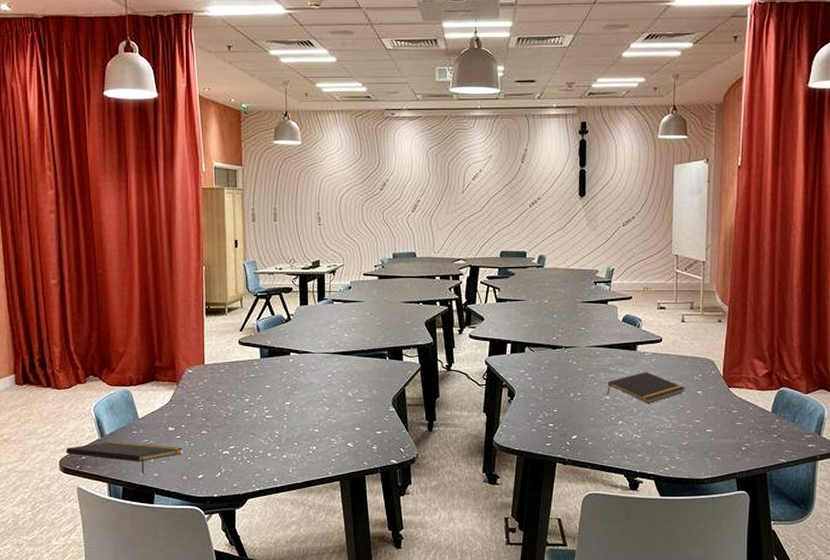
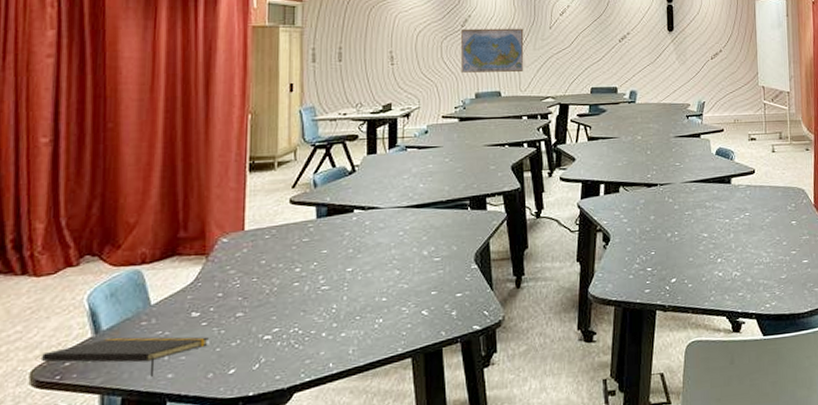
world map: none [380,192,438,234] -> present [461,28,524,73]
notepad: present [607,372,685,403] -> none [704,205,780,238]

